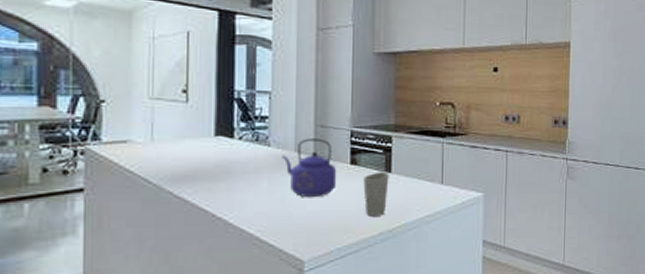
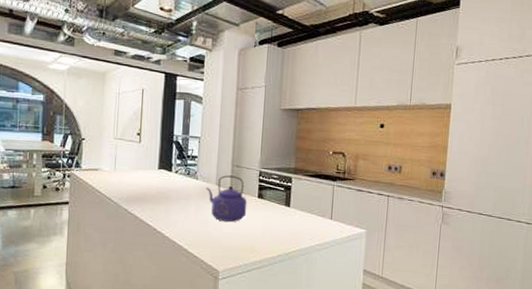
cup: present [363,172,389,216] -> none [267,205,288,241]

